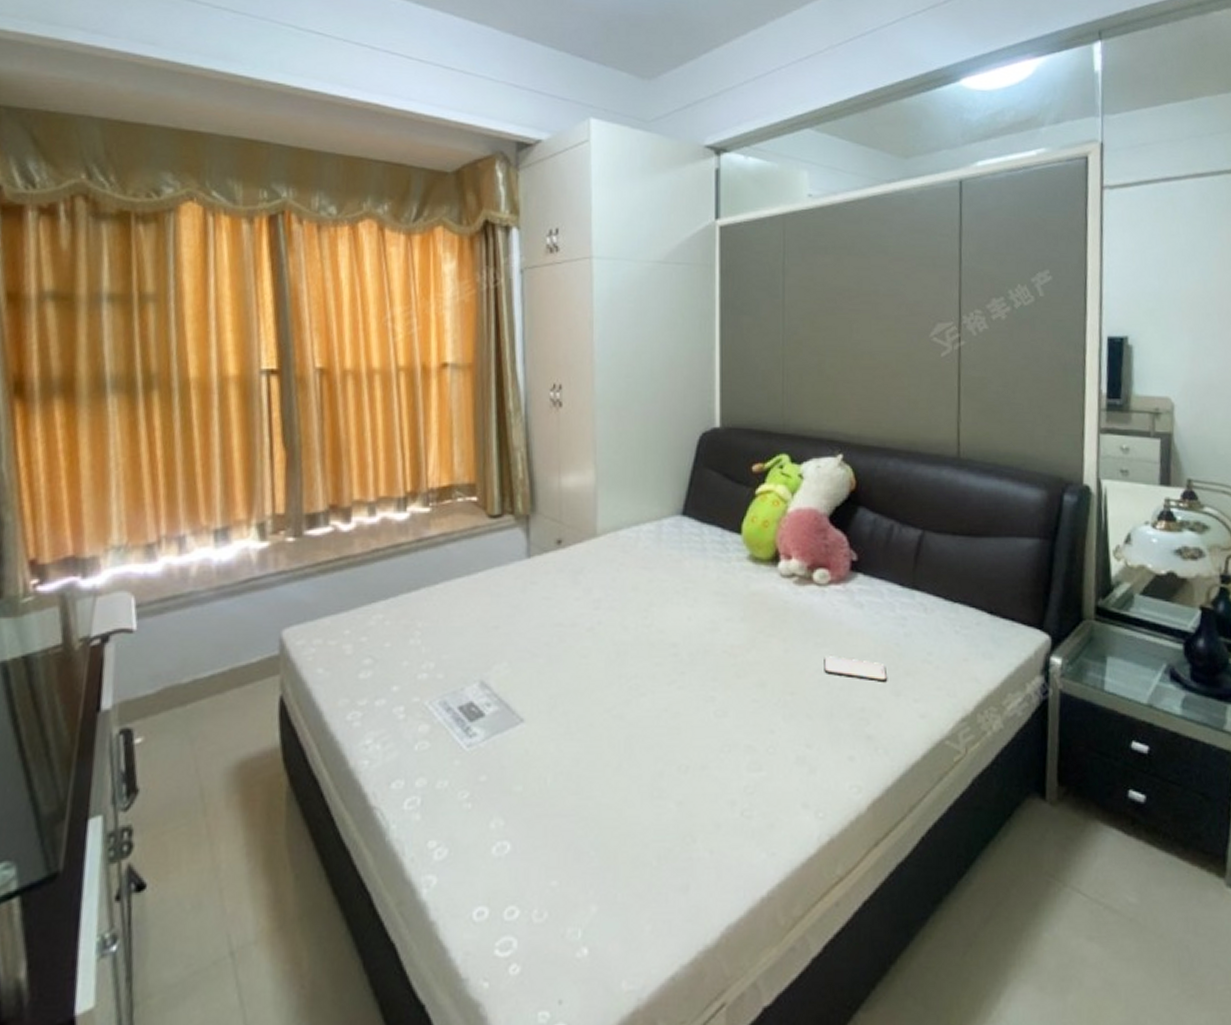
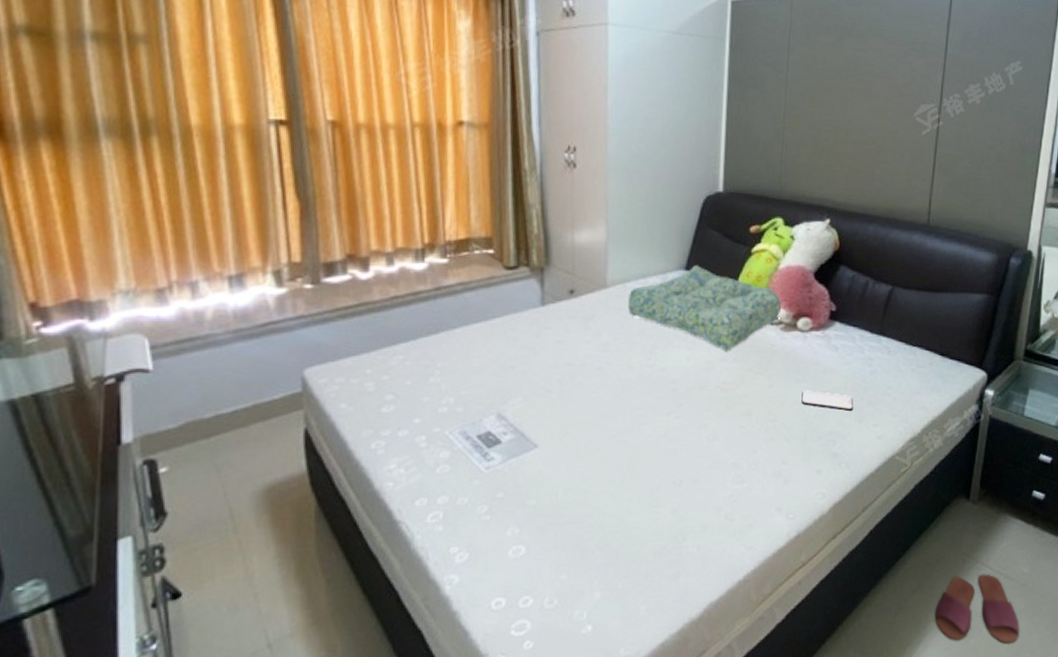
seat cushion: none [619,510,794,609] -> present [627,265,782,351]
slippers: none [1016,902,1135,1003] -> present [934,574,1019,644]

